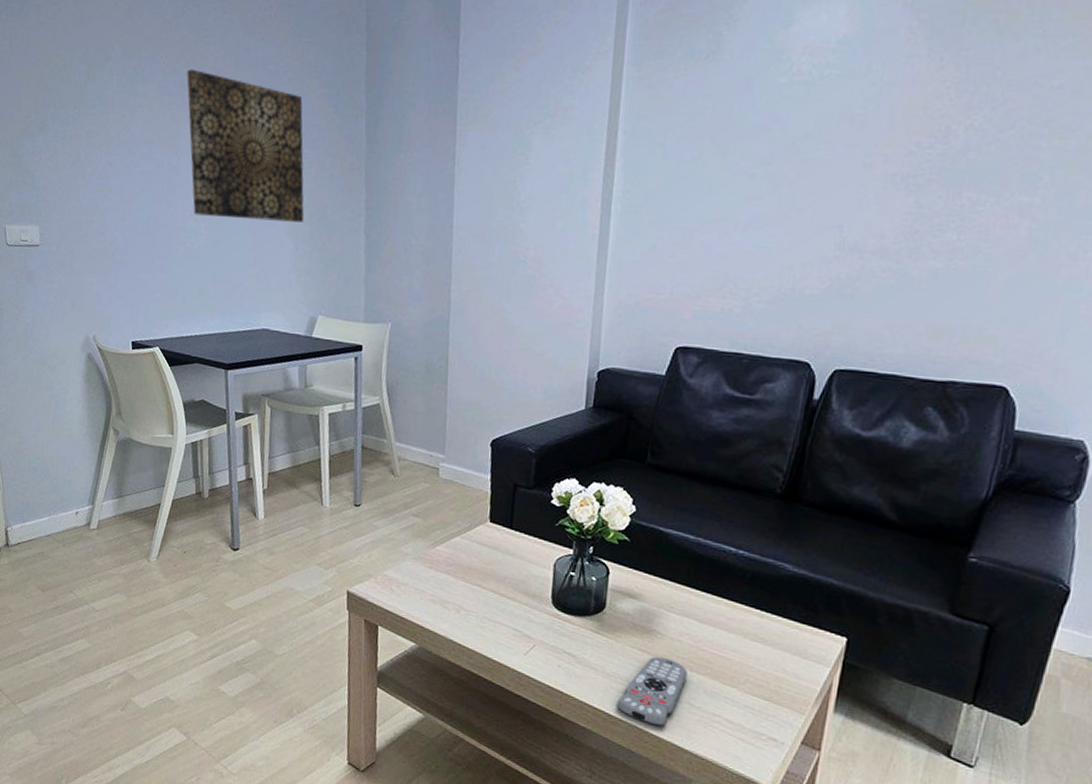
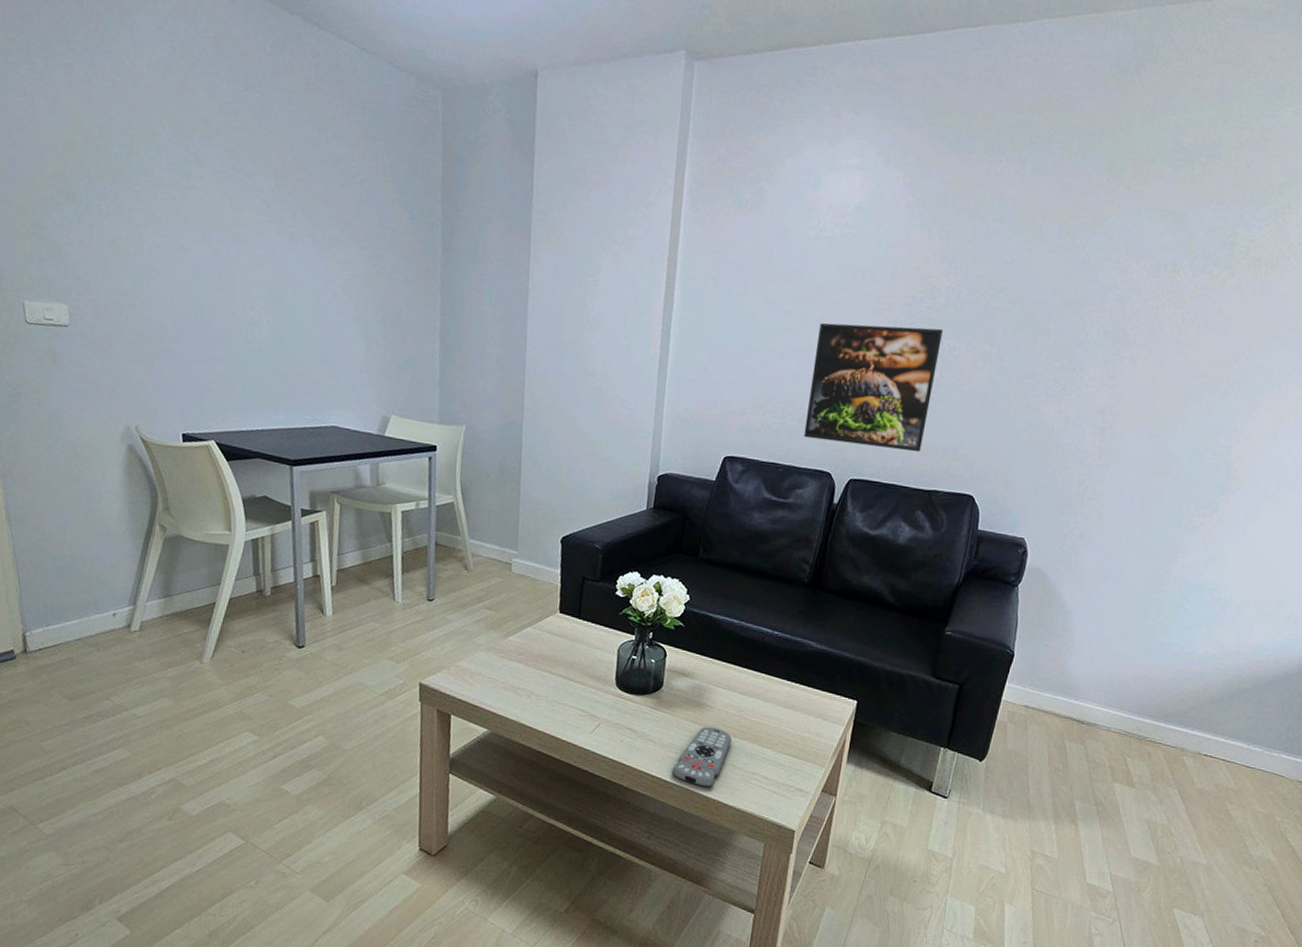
wall art: present [187,69,304,222] -> none [248,156,377,323]
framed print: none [774,179,961,335] -> present [803,323,943,453]

